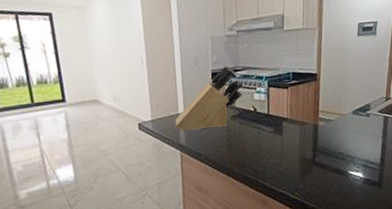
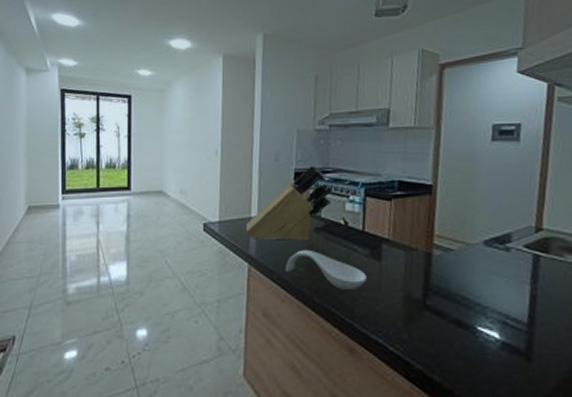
spoon rest: none [210,133,273,160] -> present [285,249,367,289]

